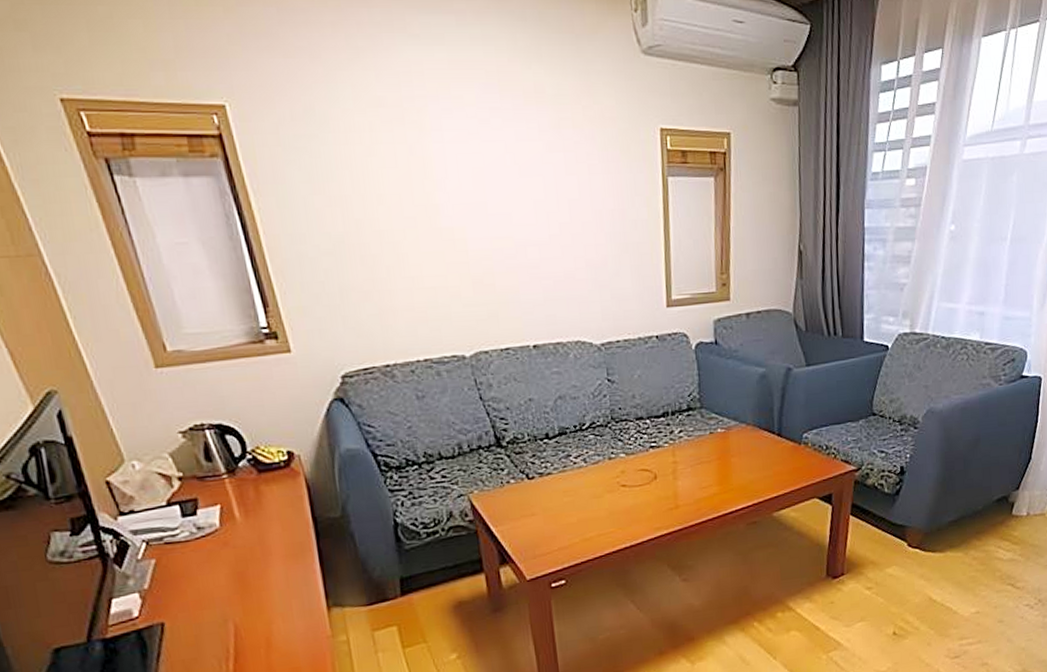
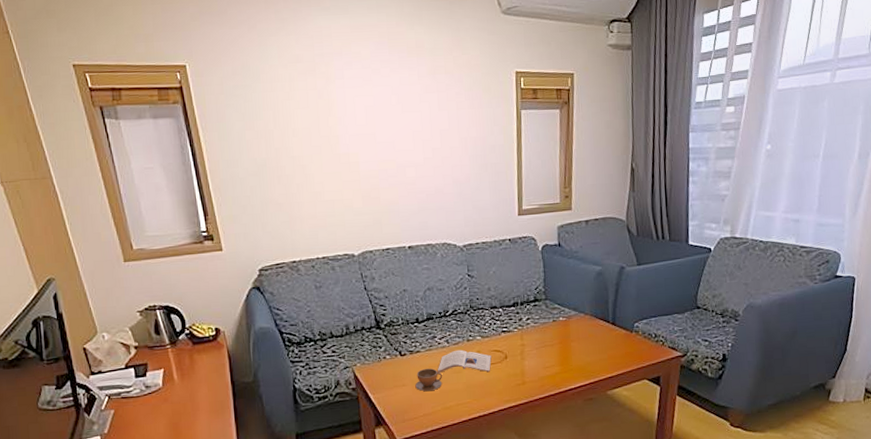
teacup: none [547,493,581,521] -> present [415,369,443,392]
magazine: none [573,469,638,498] -> present [437,349,492,373]

